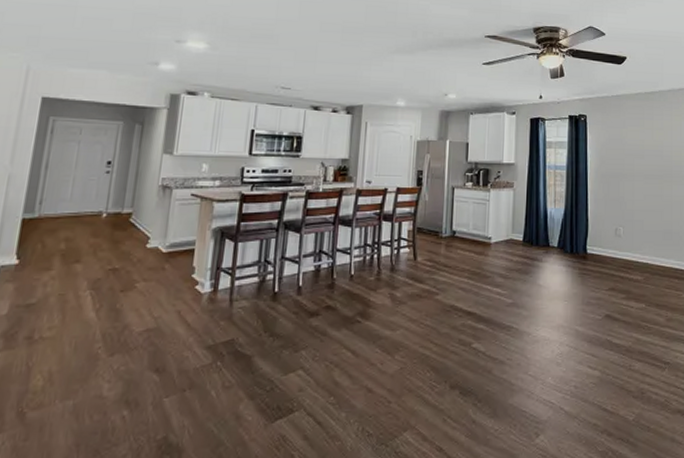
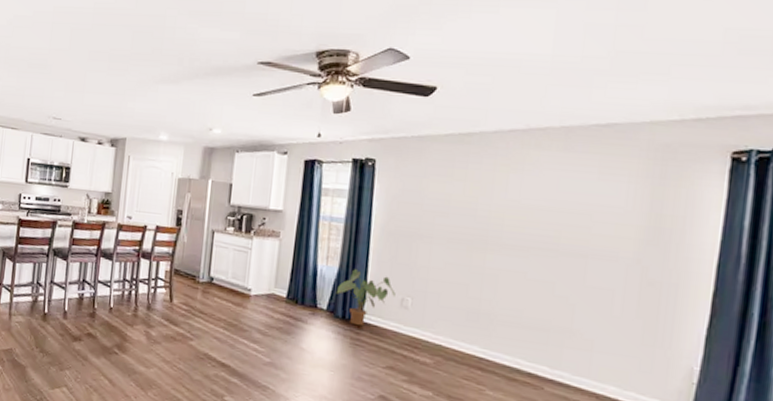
house plant: none [565,208,611,257] -> present [337,269,396,327]

